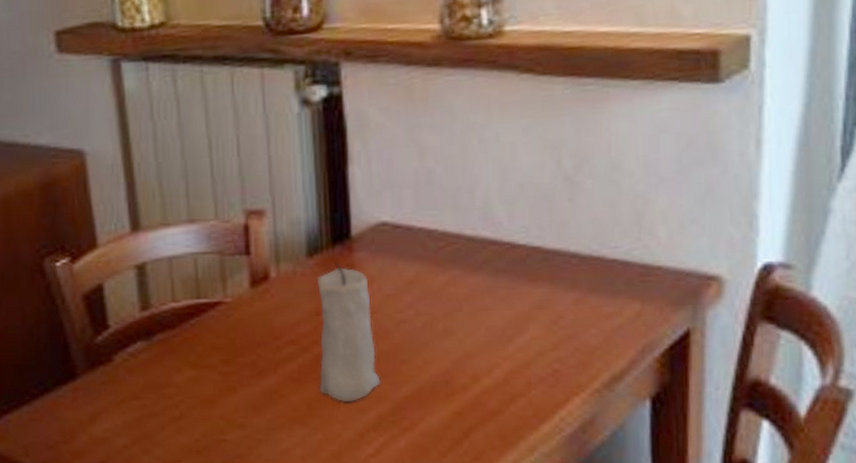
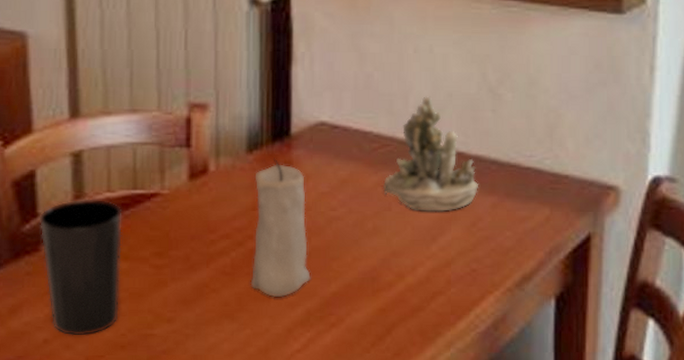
cup: none [110,309,193,442] -> present [39,199,123,336]
succulent planter: none [452,188,559,311] -> present [383,96,479,212]

